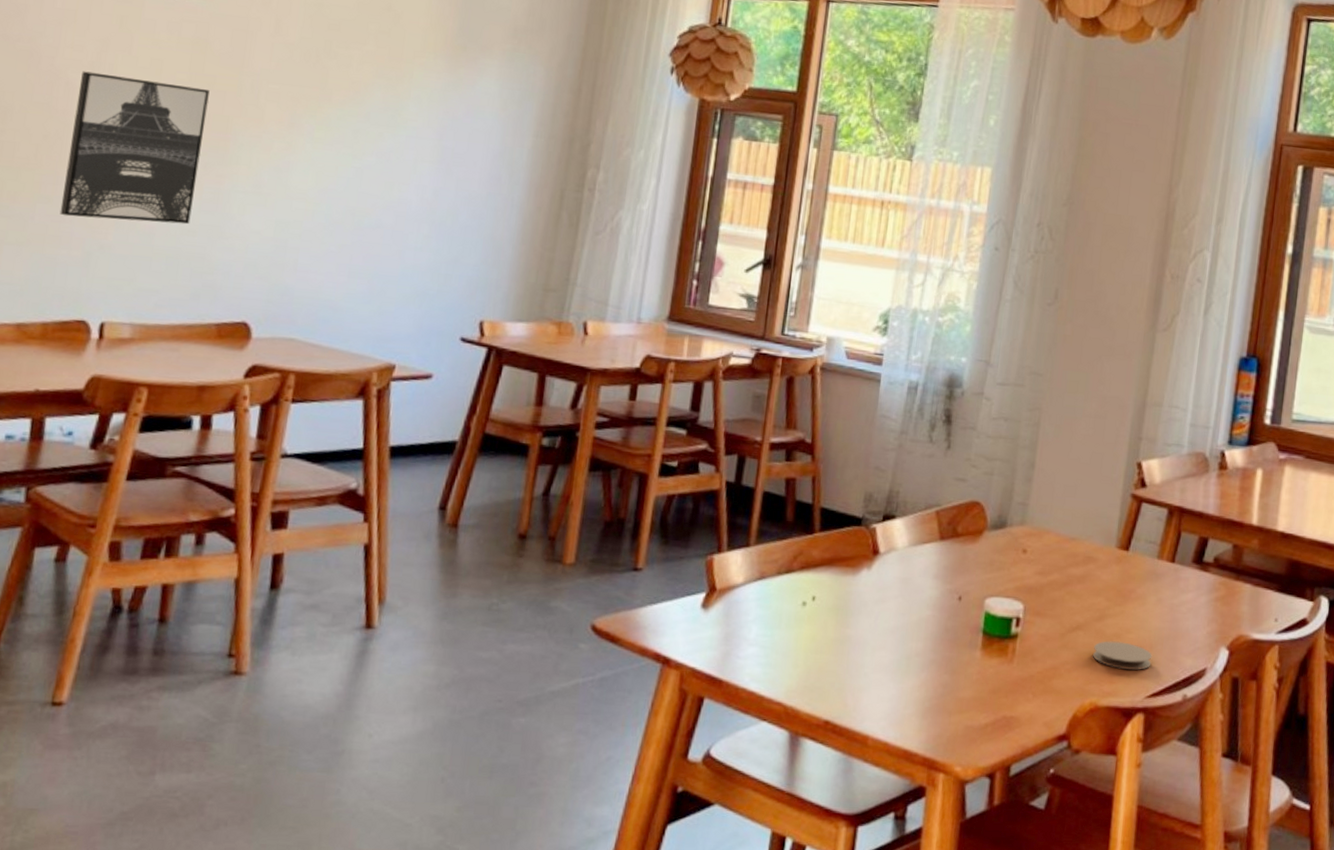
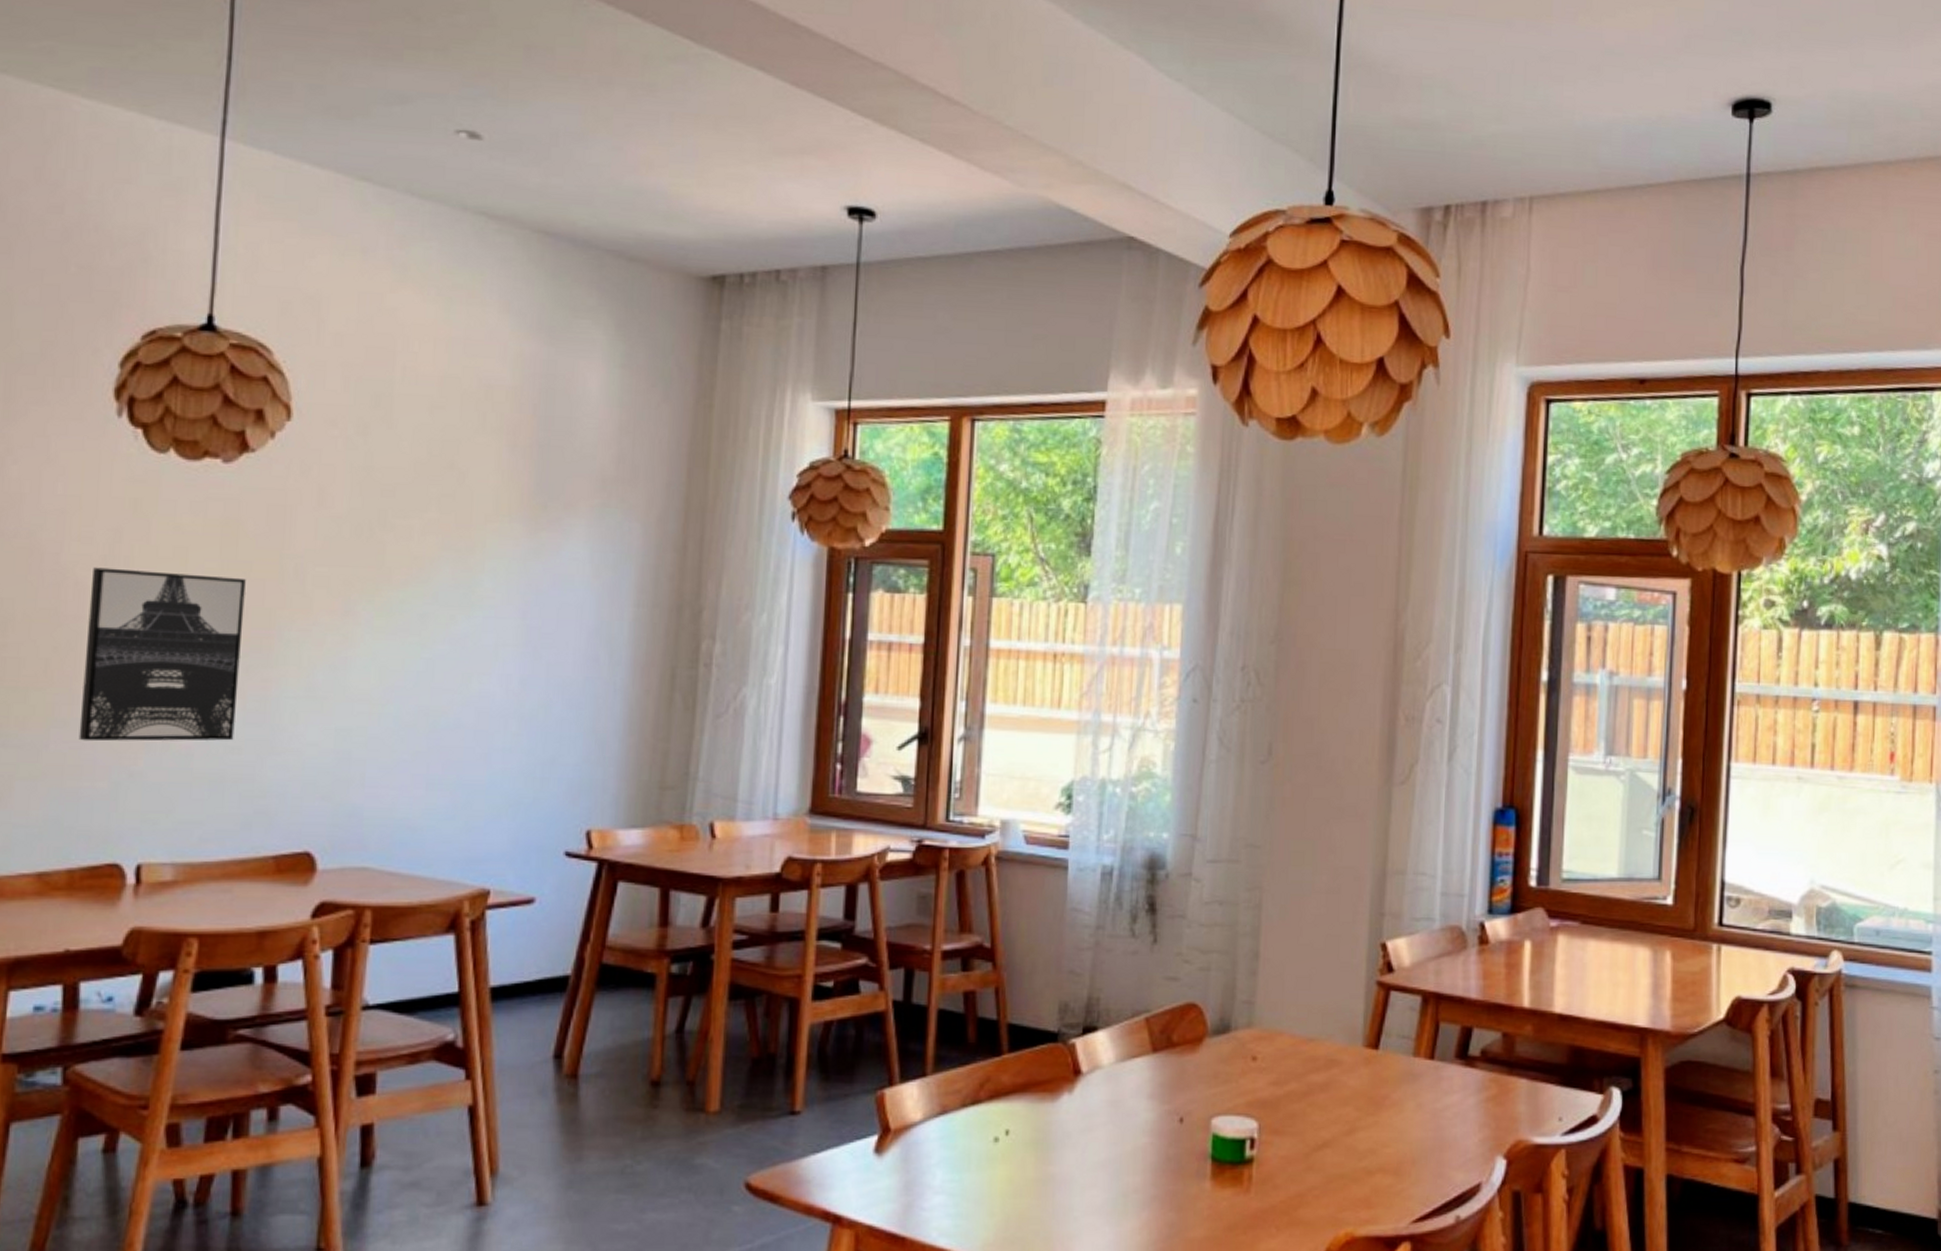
coaster: present [1092,641,1152,671] -> none [1344,1158,1416,1192]

